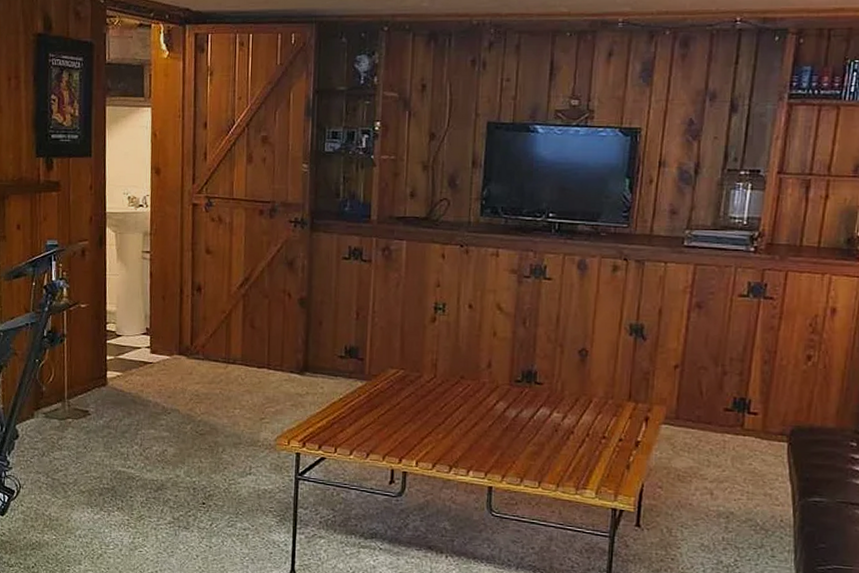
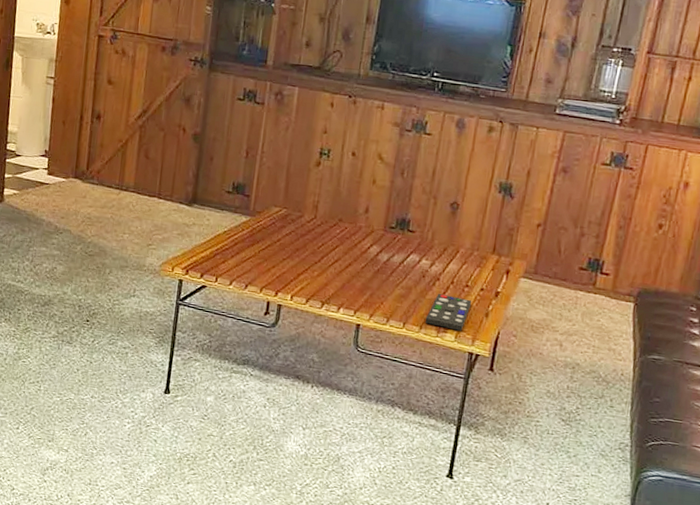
remote control: none [561,447,611,486] -> present [425,293,472,331]

